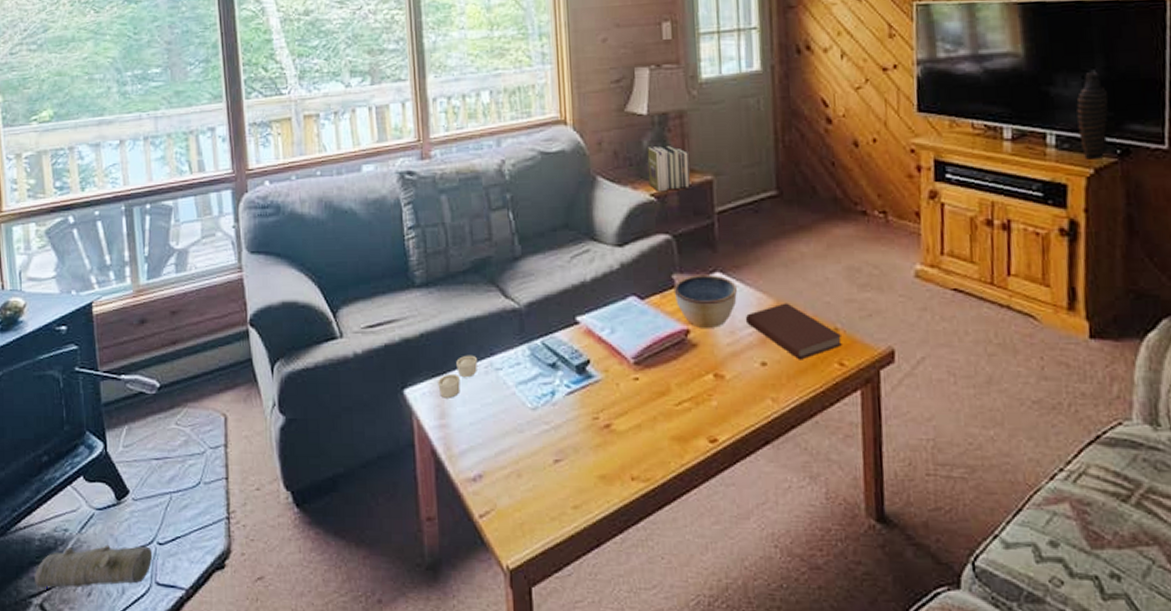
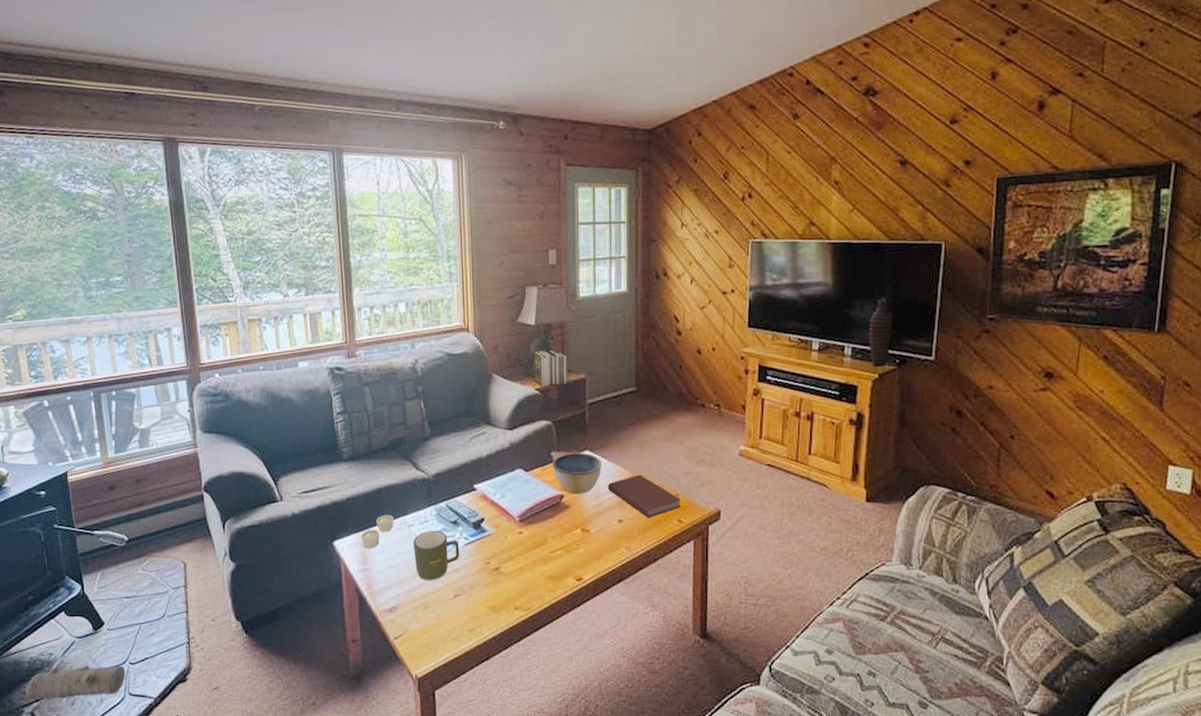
mug: none [502,375,561,441] -> present [413,530,460,581]

